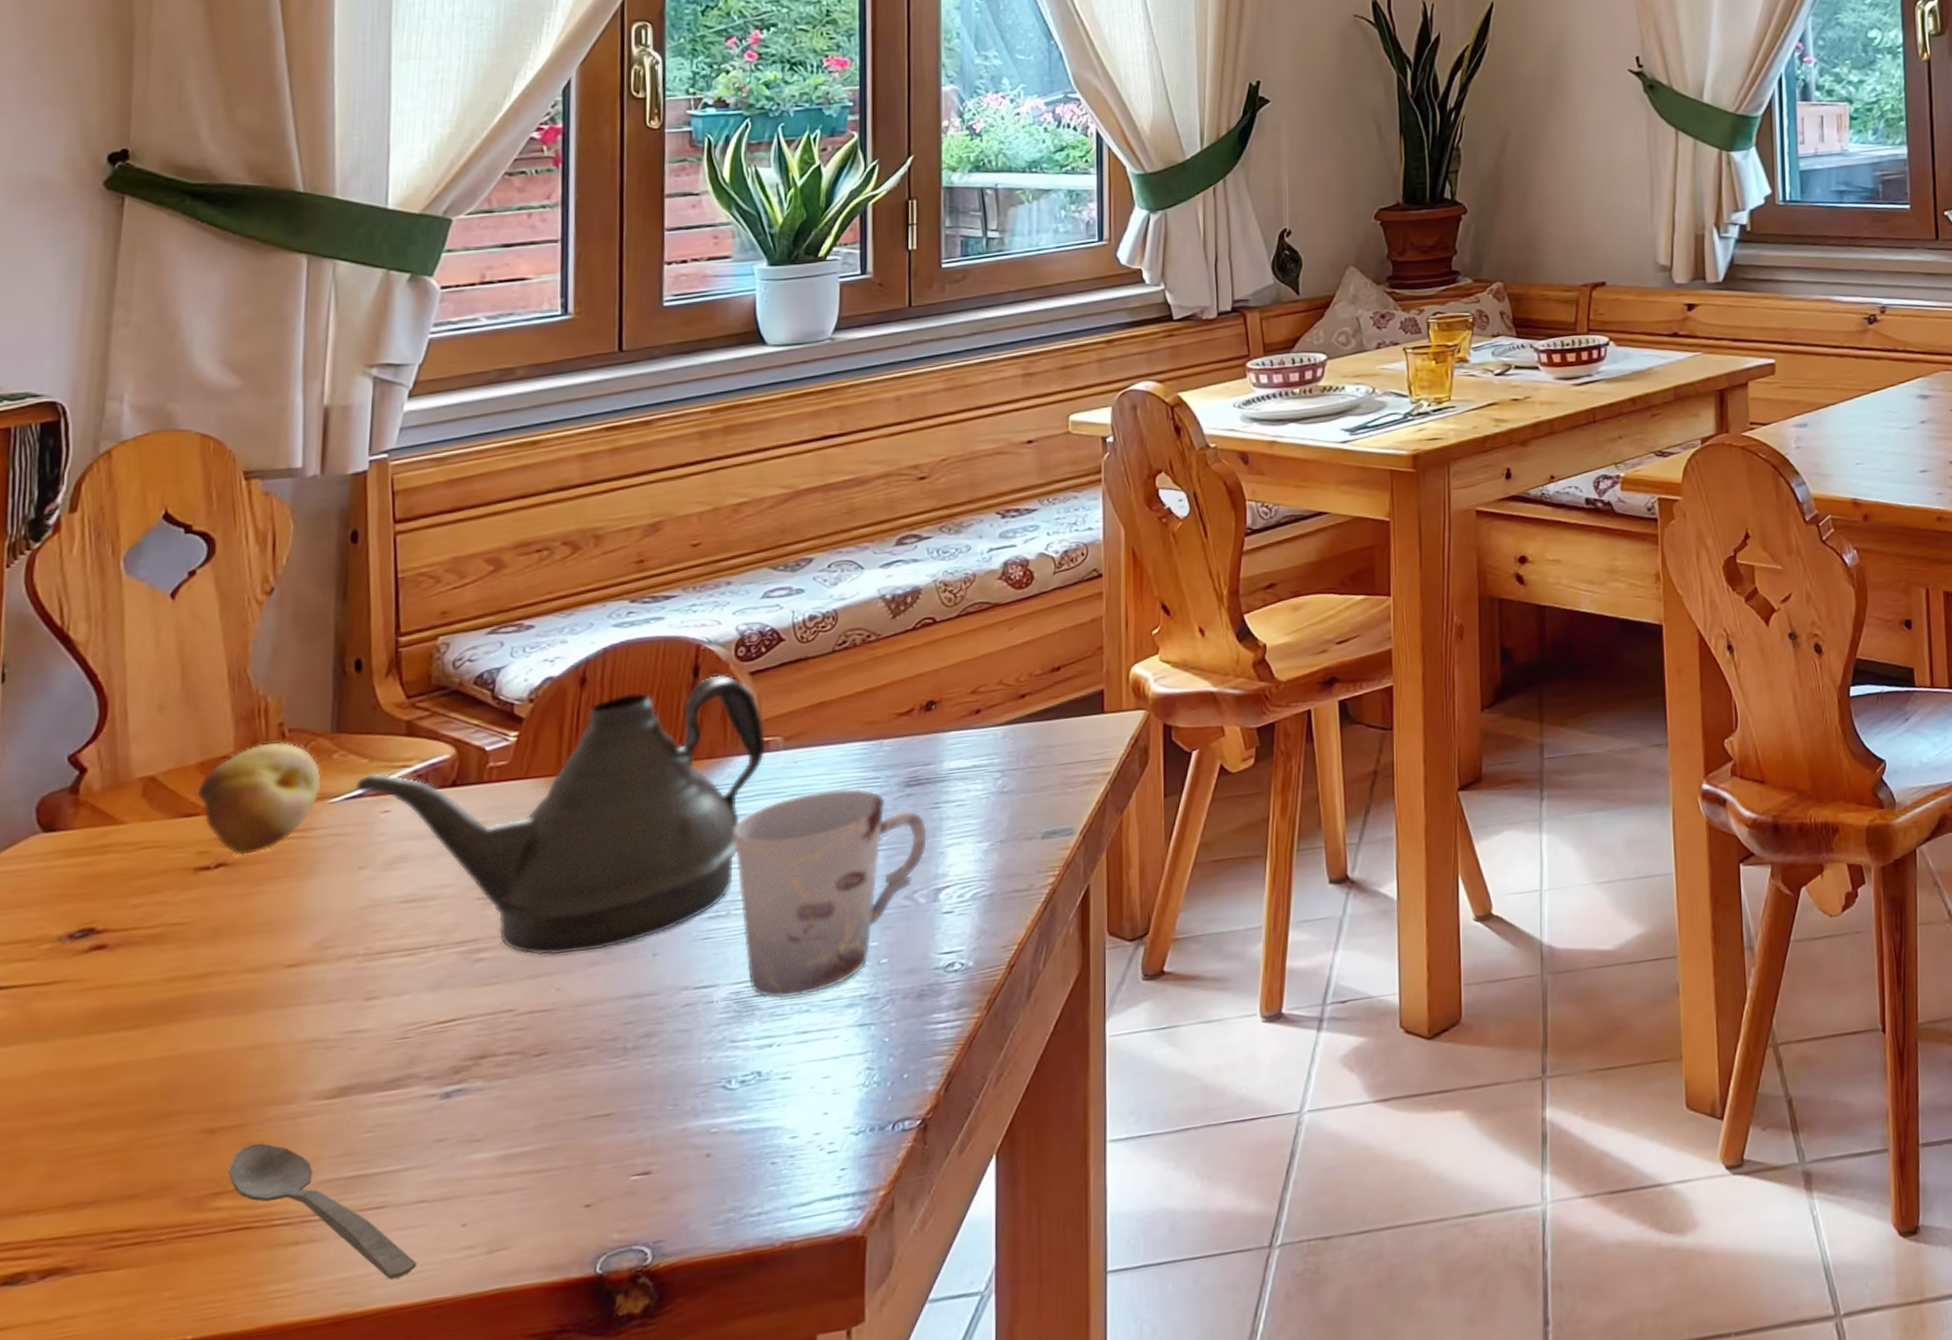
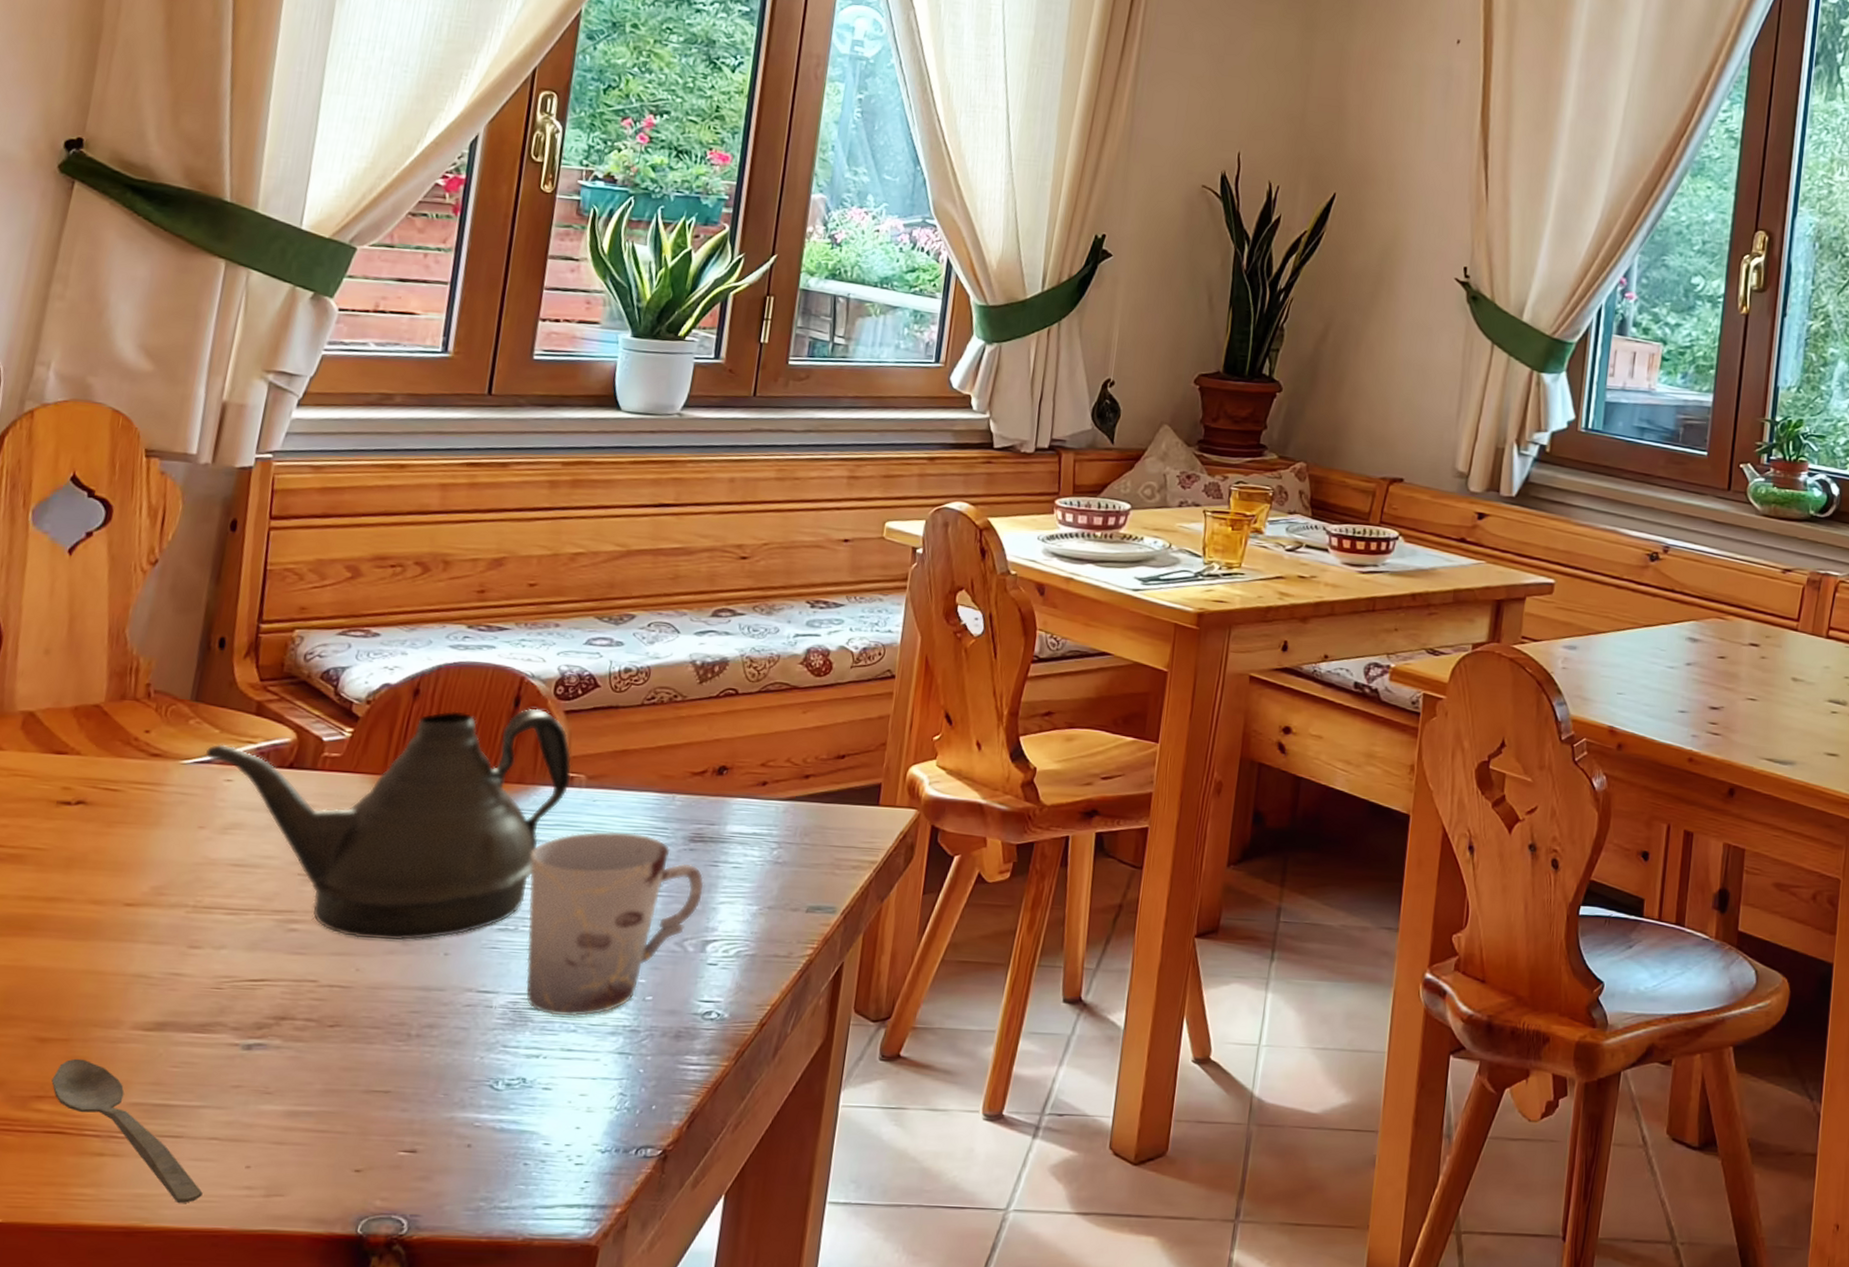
fruit: present [197,742,320,857] -> none [68,699,177,798]

